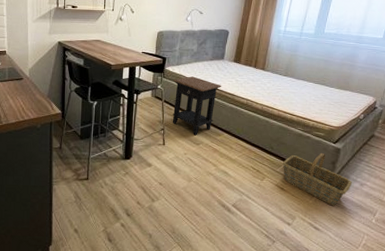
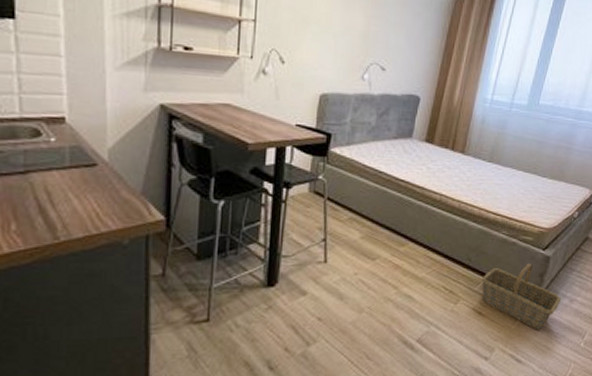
side table: present [172,76,222,136] -> none [338,161,409,247]

